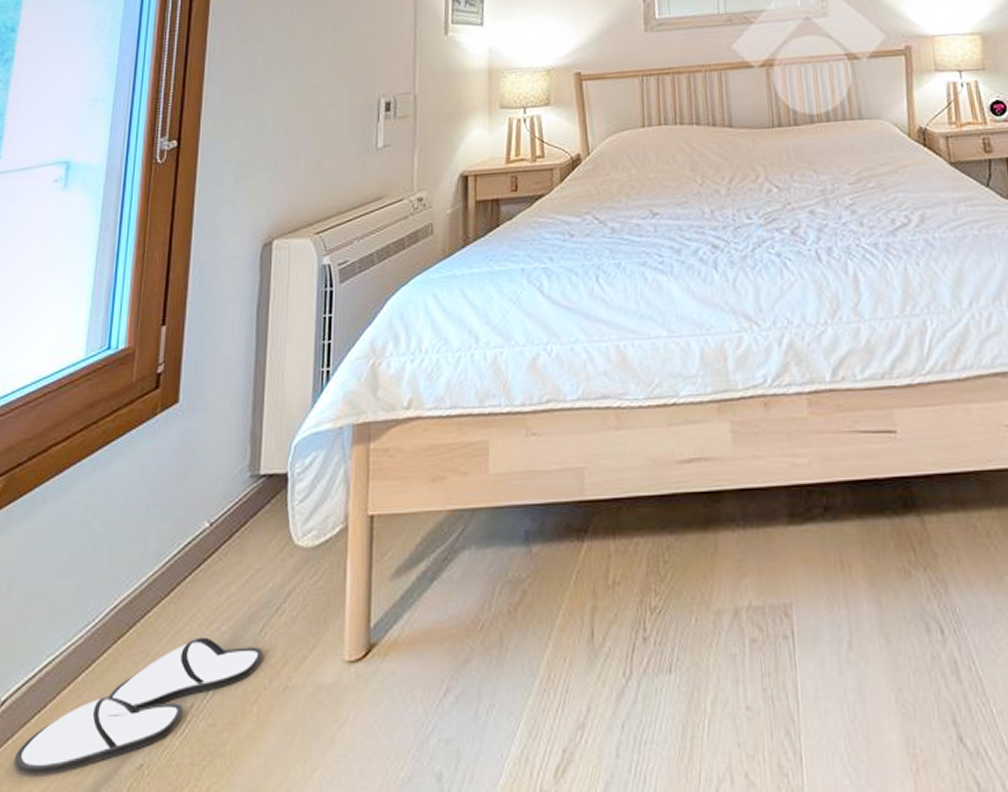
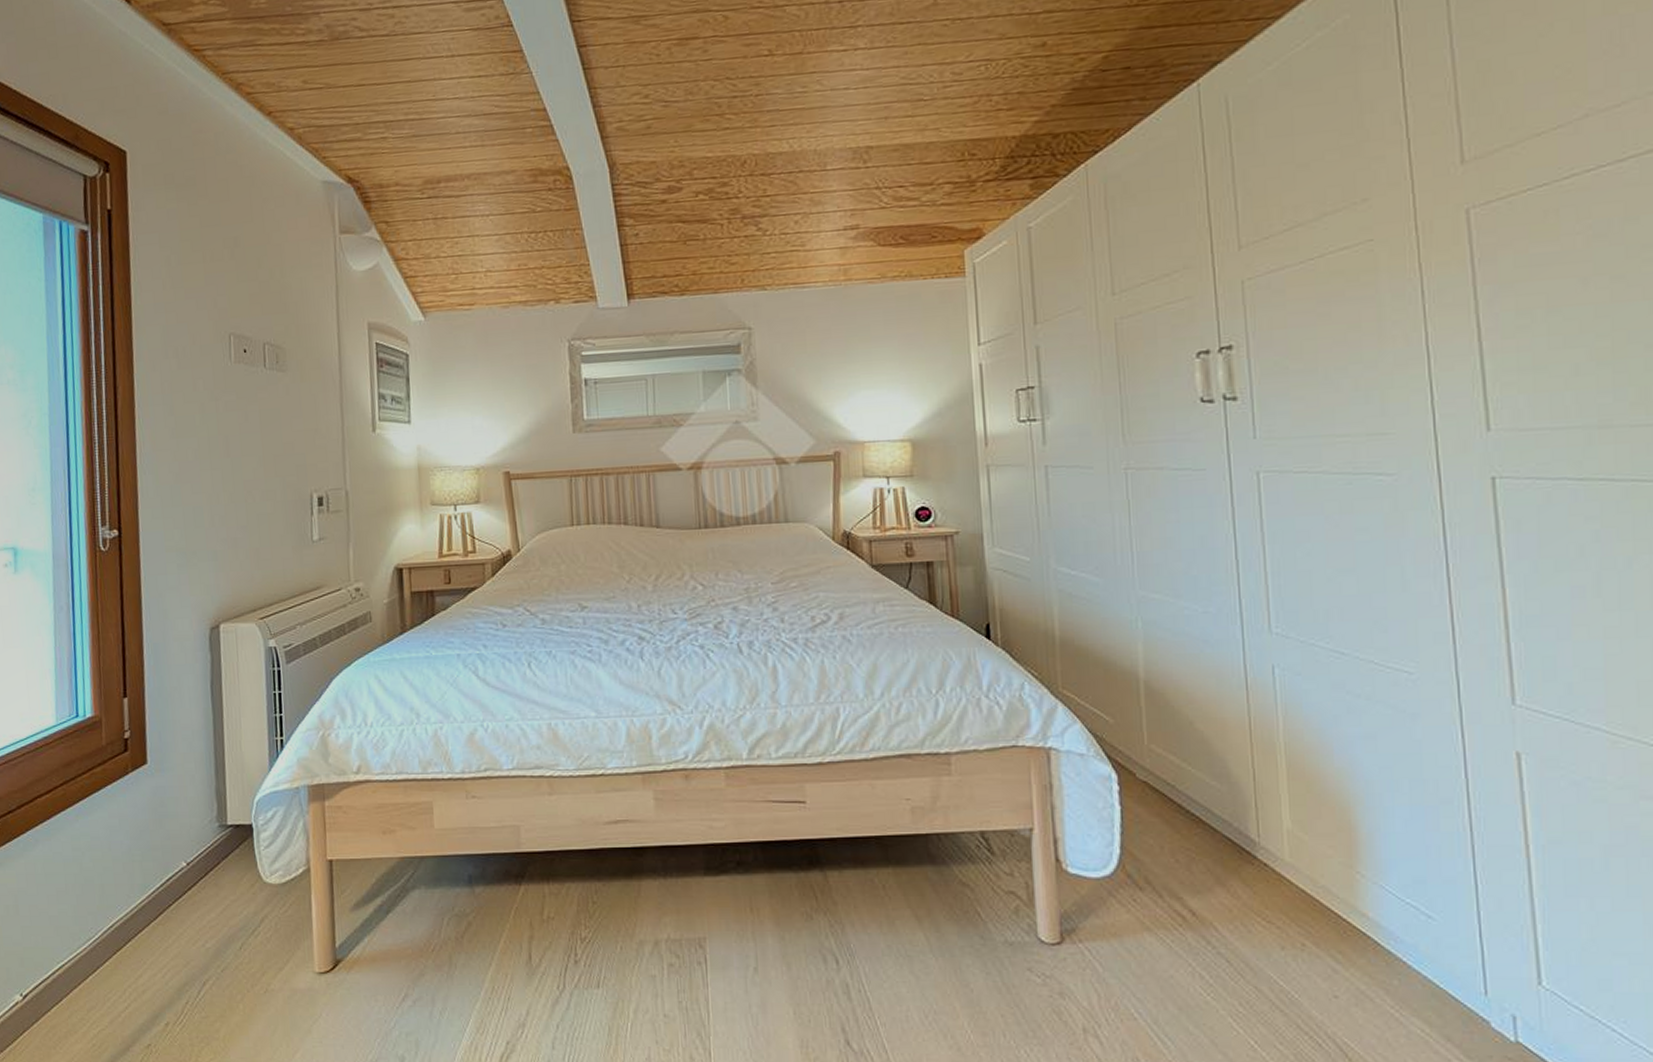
slippers: present [14,637,263,776] -> none [41,951,244,1051]

